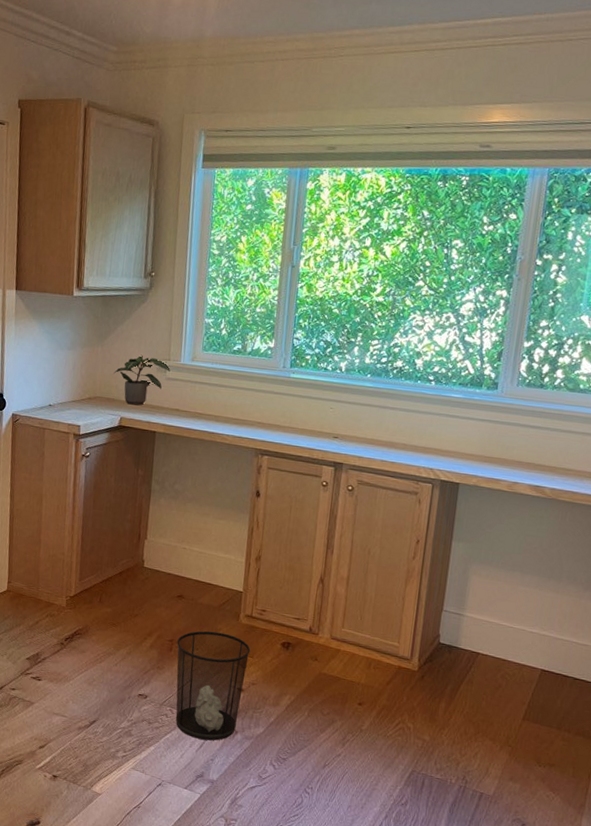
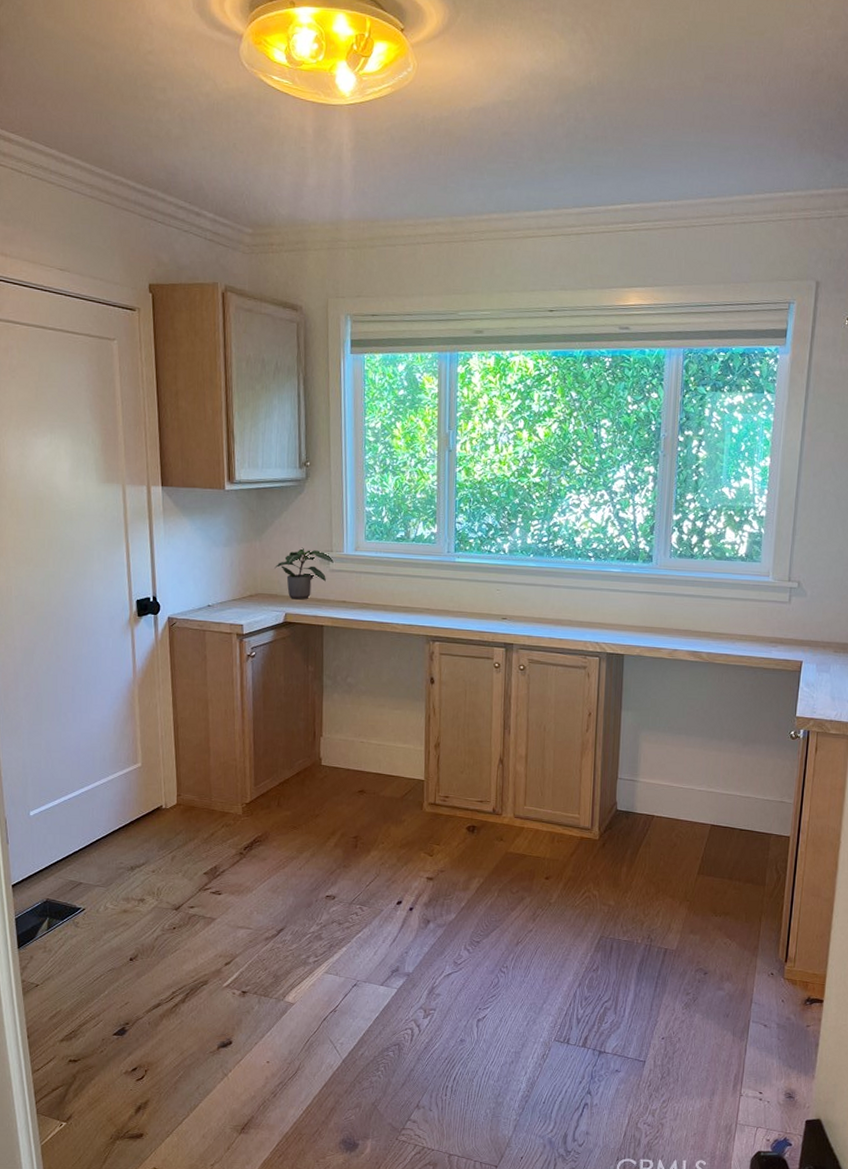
waste bin: present [175,630,251,741] -> none [362,823,437,934]

